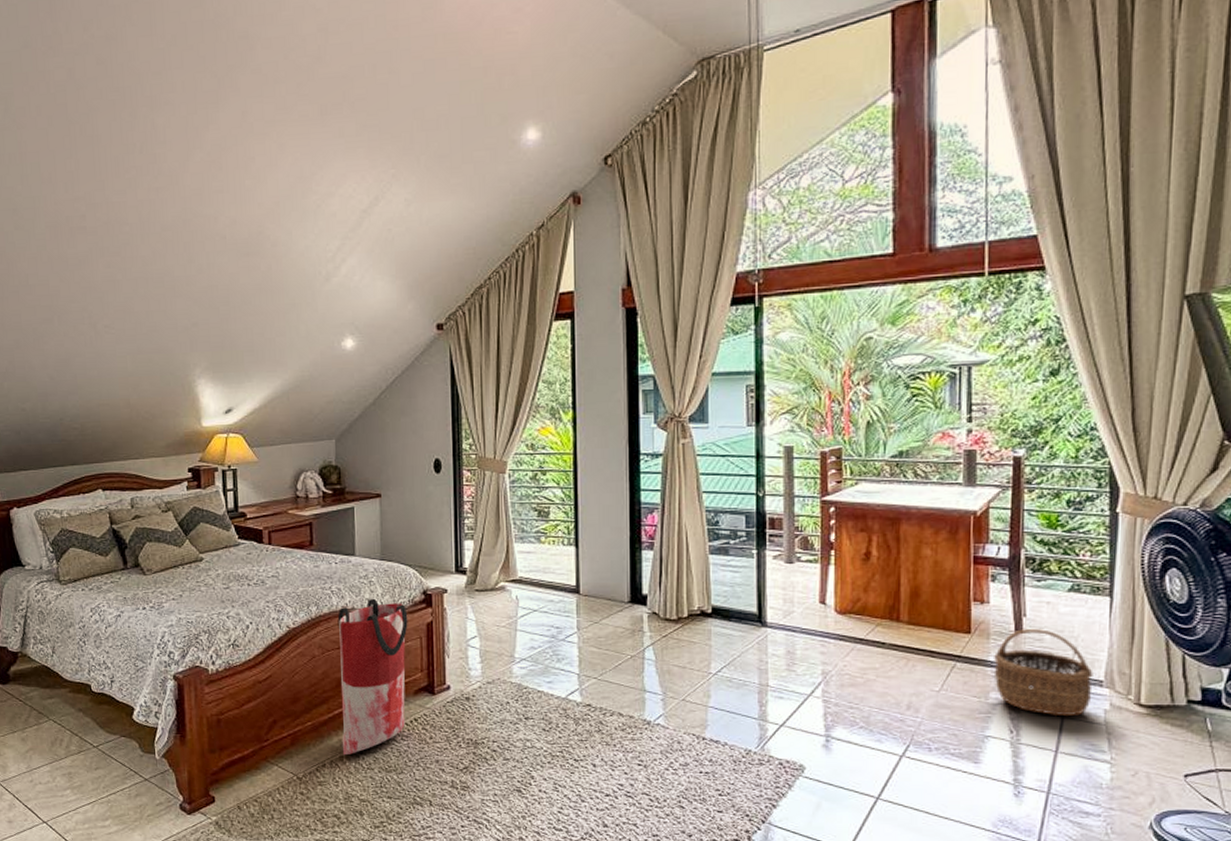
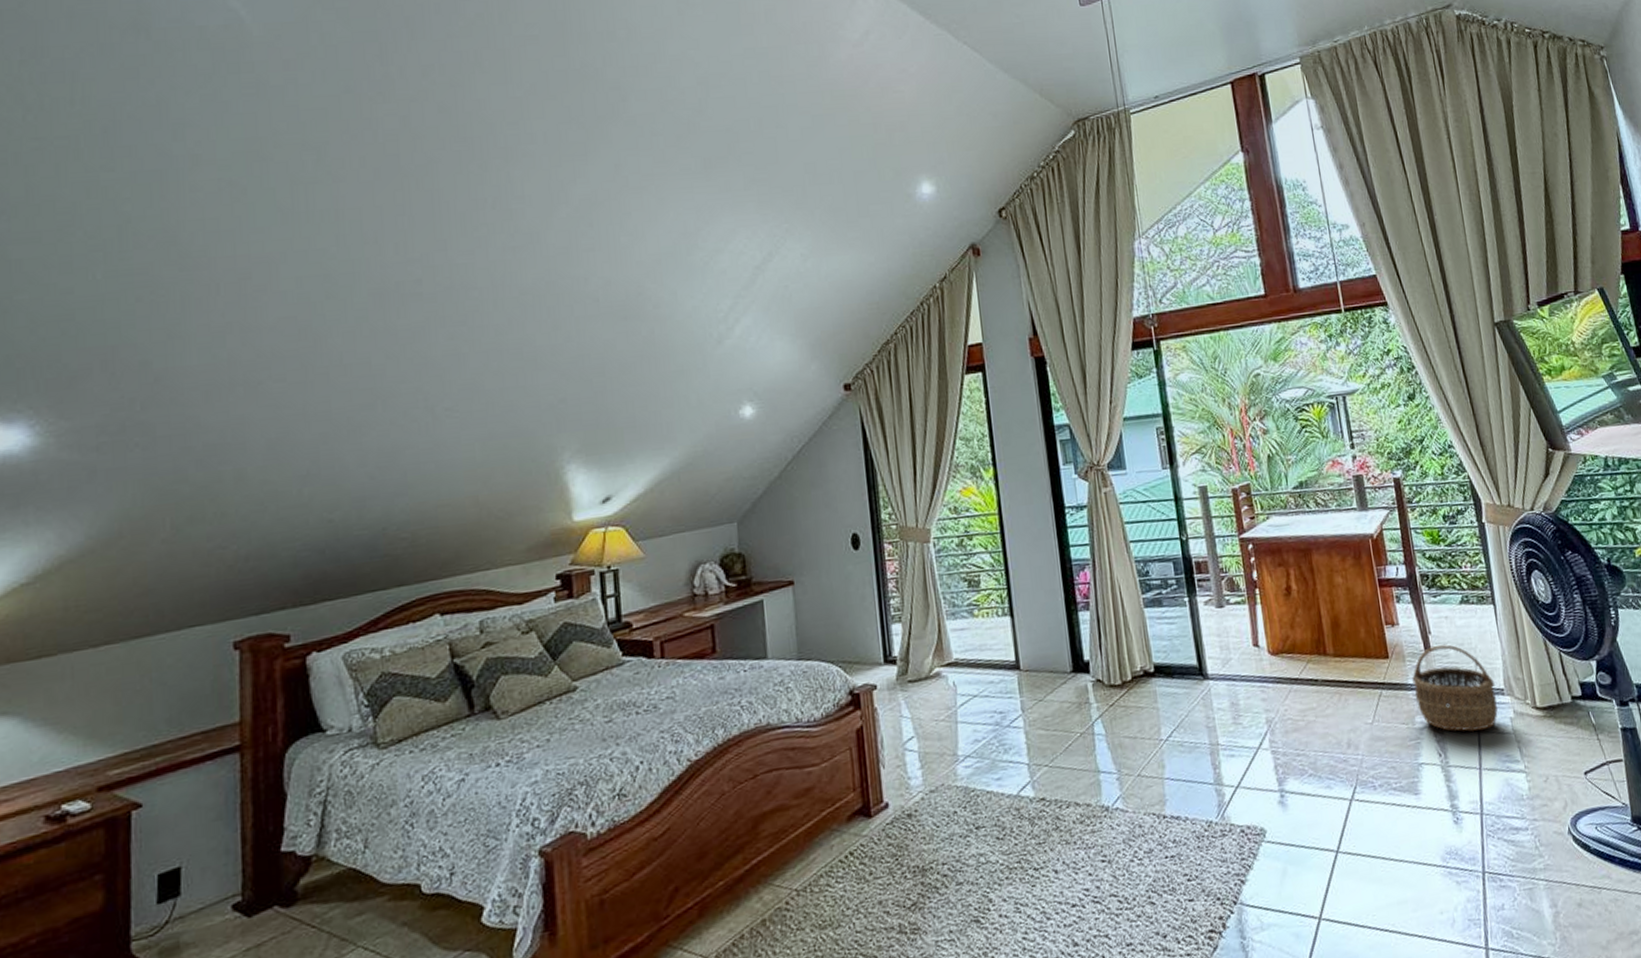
bag: present [337,598,408,756] -> none [750,708,839,918]

